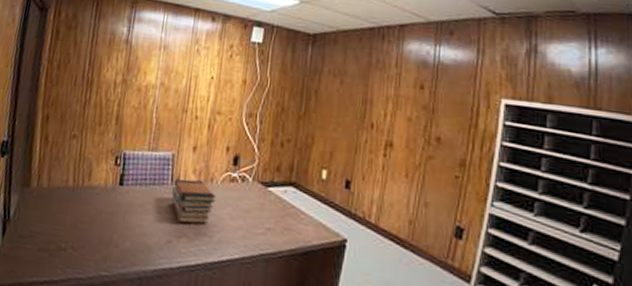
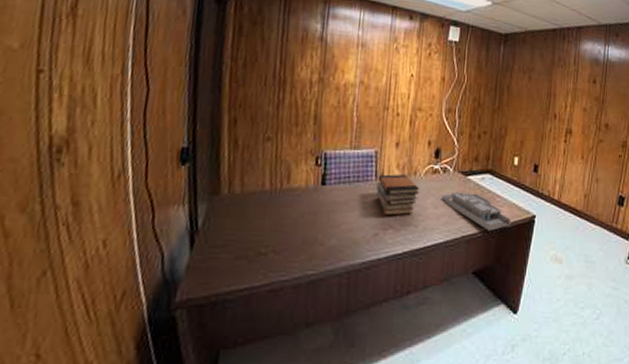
desk organizer: none [238,203,318,252] -> present [441,192,512,231]

